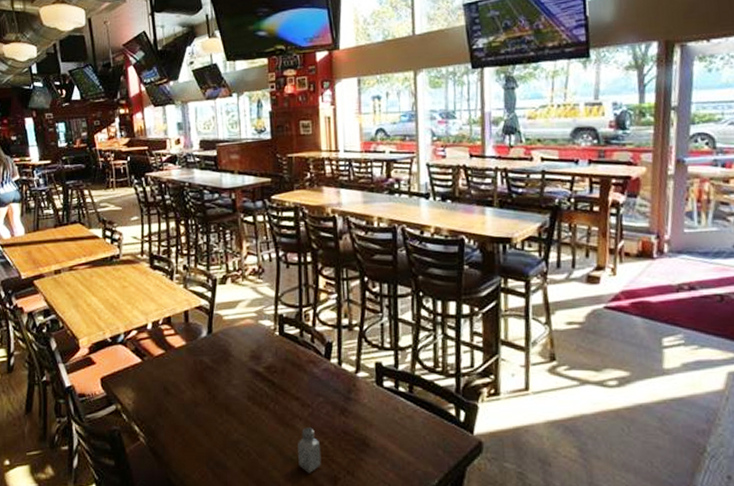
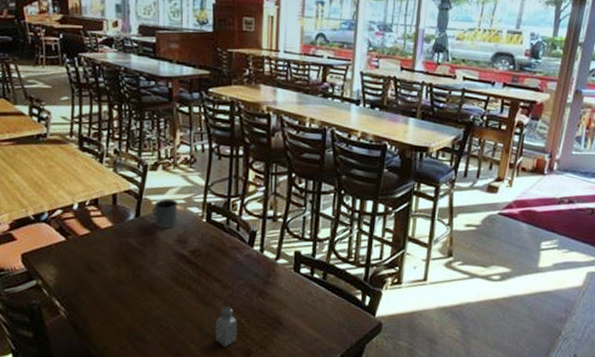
mug: none [224,313,250,344] -> present [152,199,178,228]

